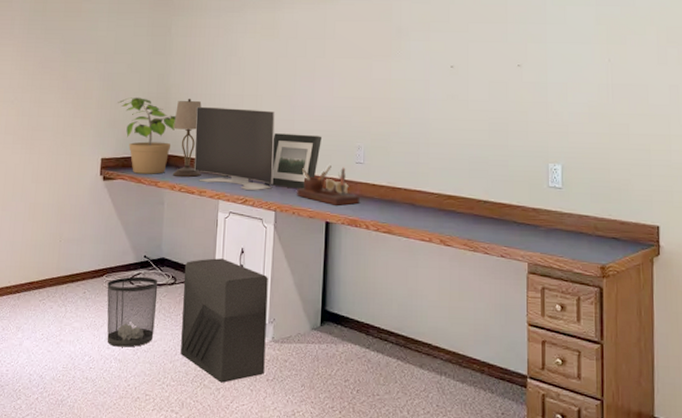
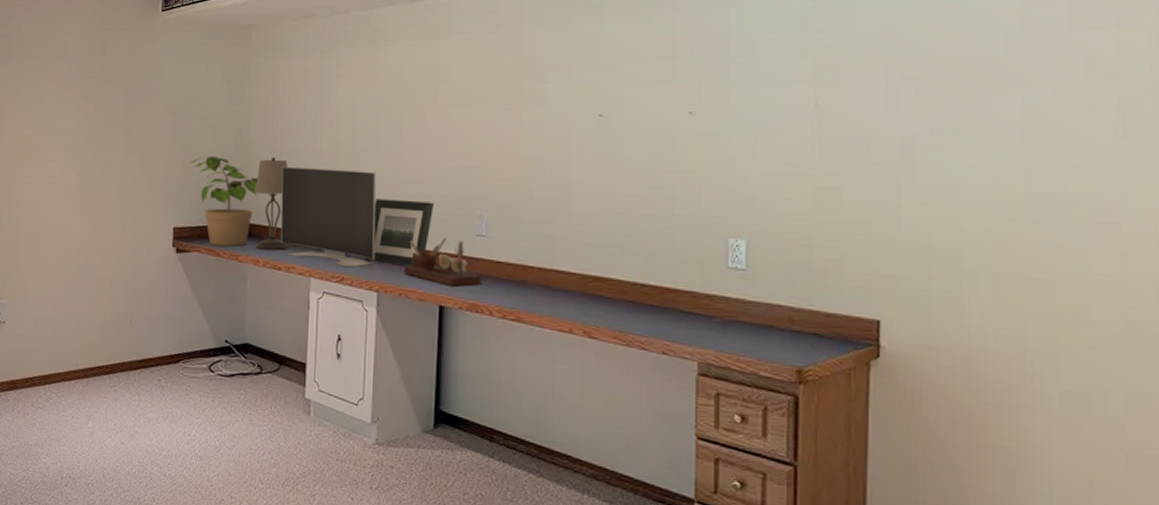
waste bin: present [107,276,158,348] -> none [184,363,242,444]
computer tower: present [180,258,268,383] -> none [269,345,370,489]

